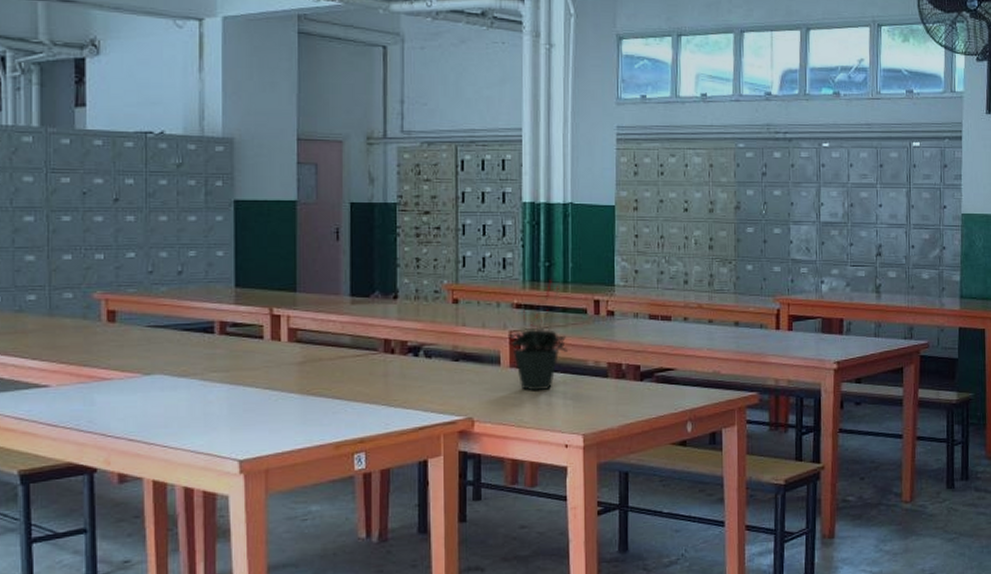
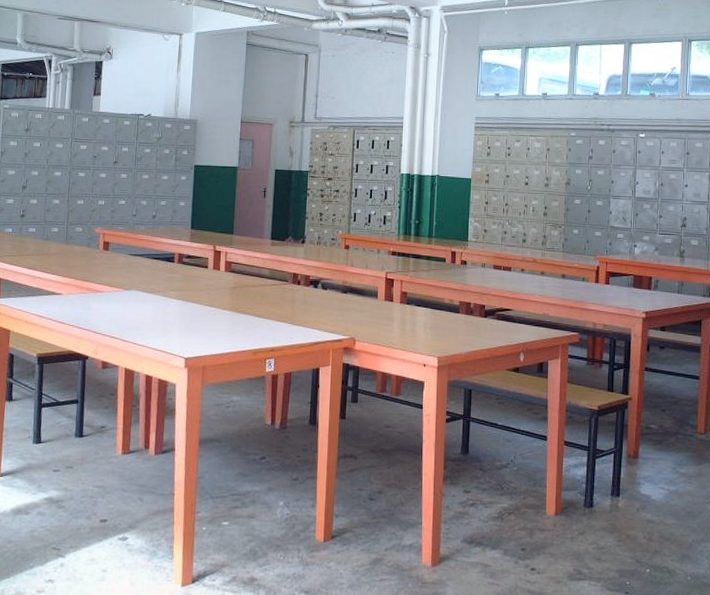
potted plant: present [507,280,567,391] -> none [384,234,429,320]

